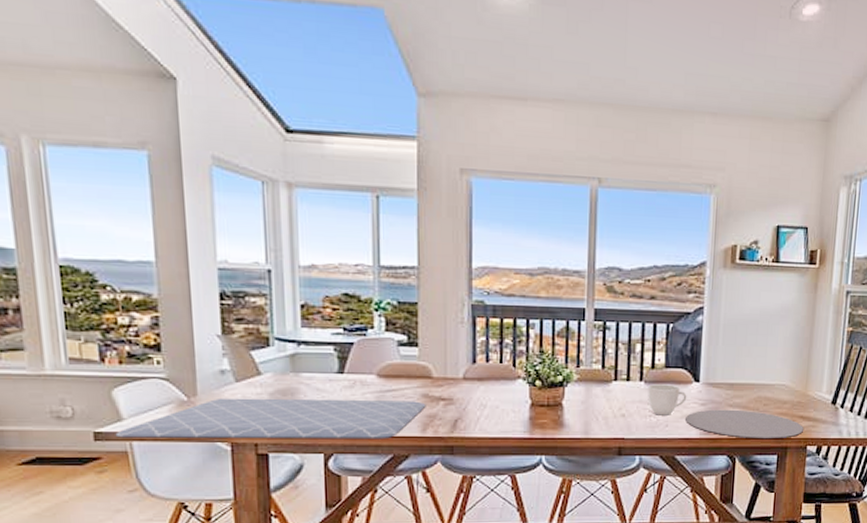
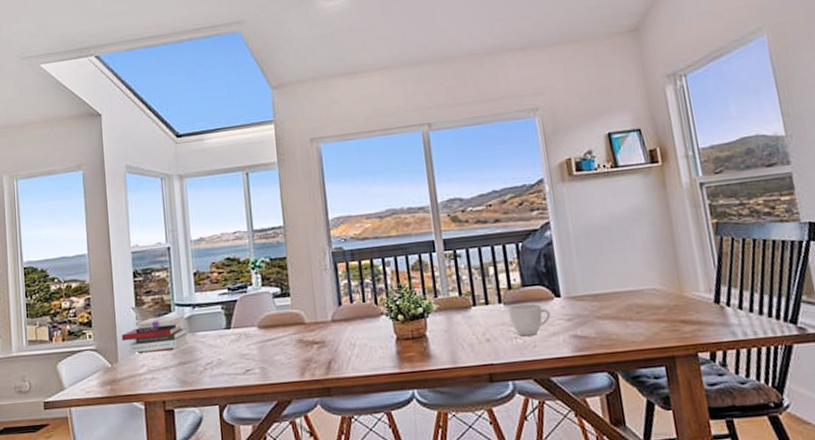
placemat: present [115,398,426,439] -> none [59,347,302,405]
books: none [203,349,290,391] -> present [122,315,189,353]
placemat: present [686,409,803,439] -> none [553,321,689,352]

